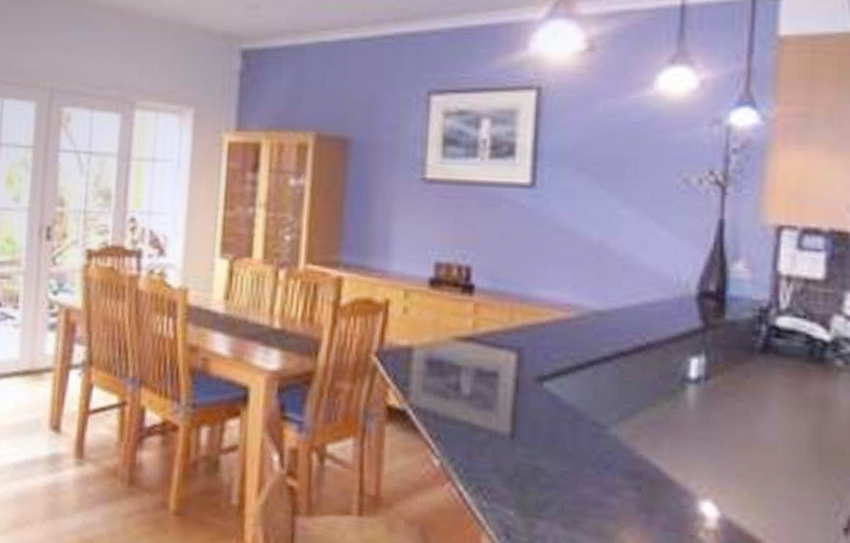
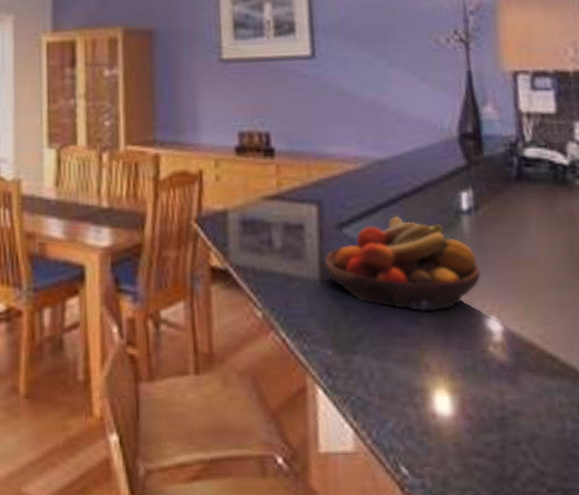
fruit bowl: none [517,375,702,486] -> present [324,216,482,311]

